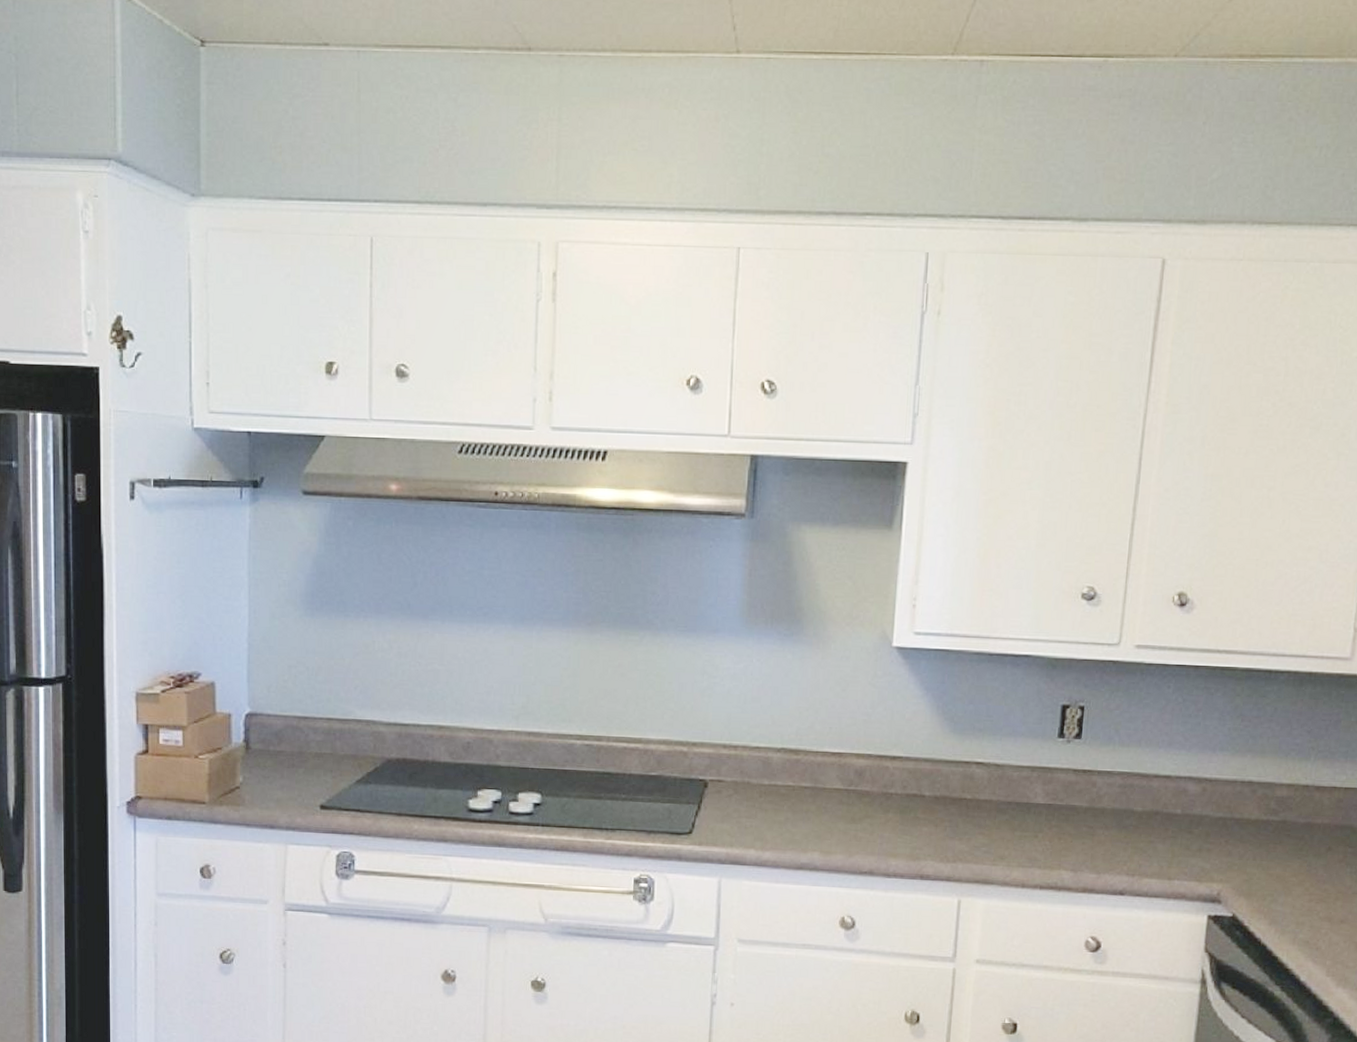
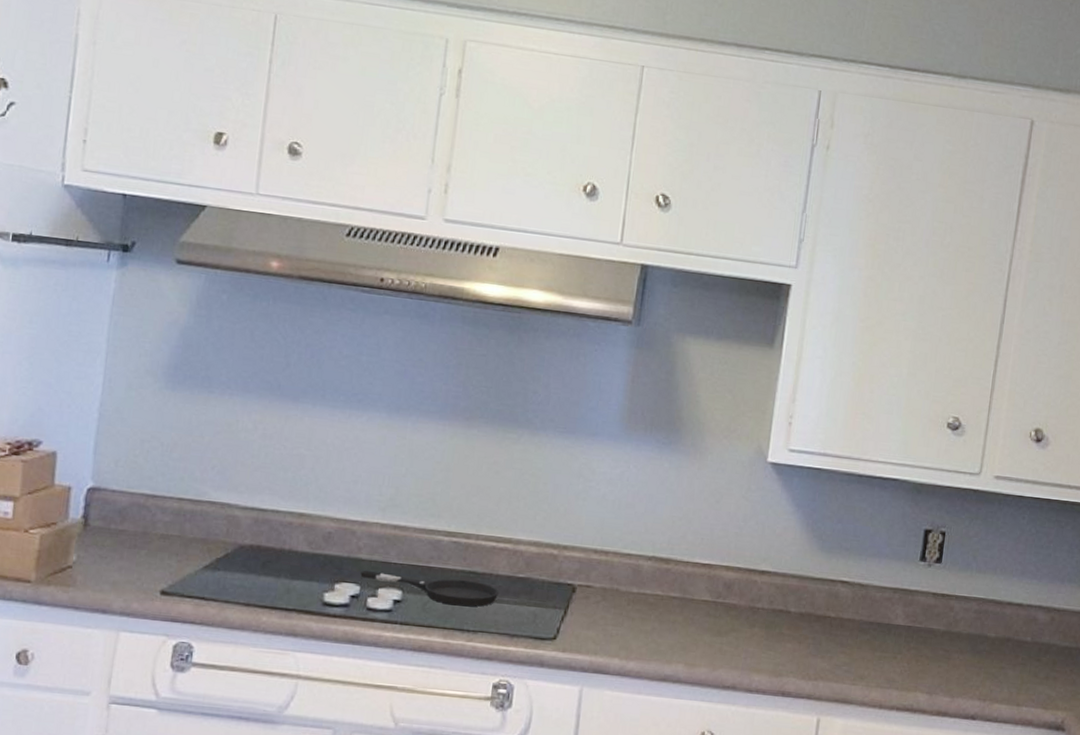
frying pan: none [500,776,634,806] -> present [360,570,499,607]

